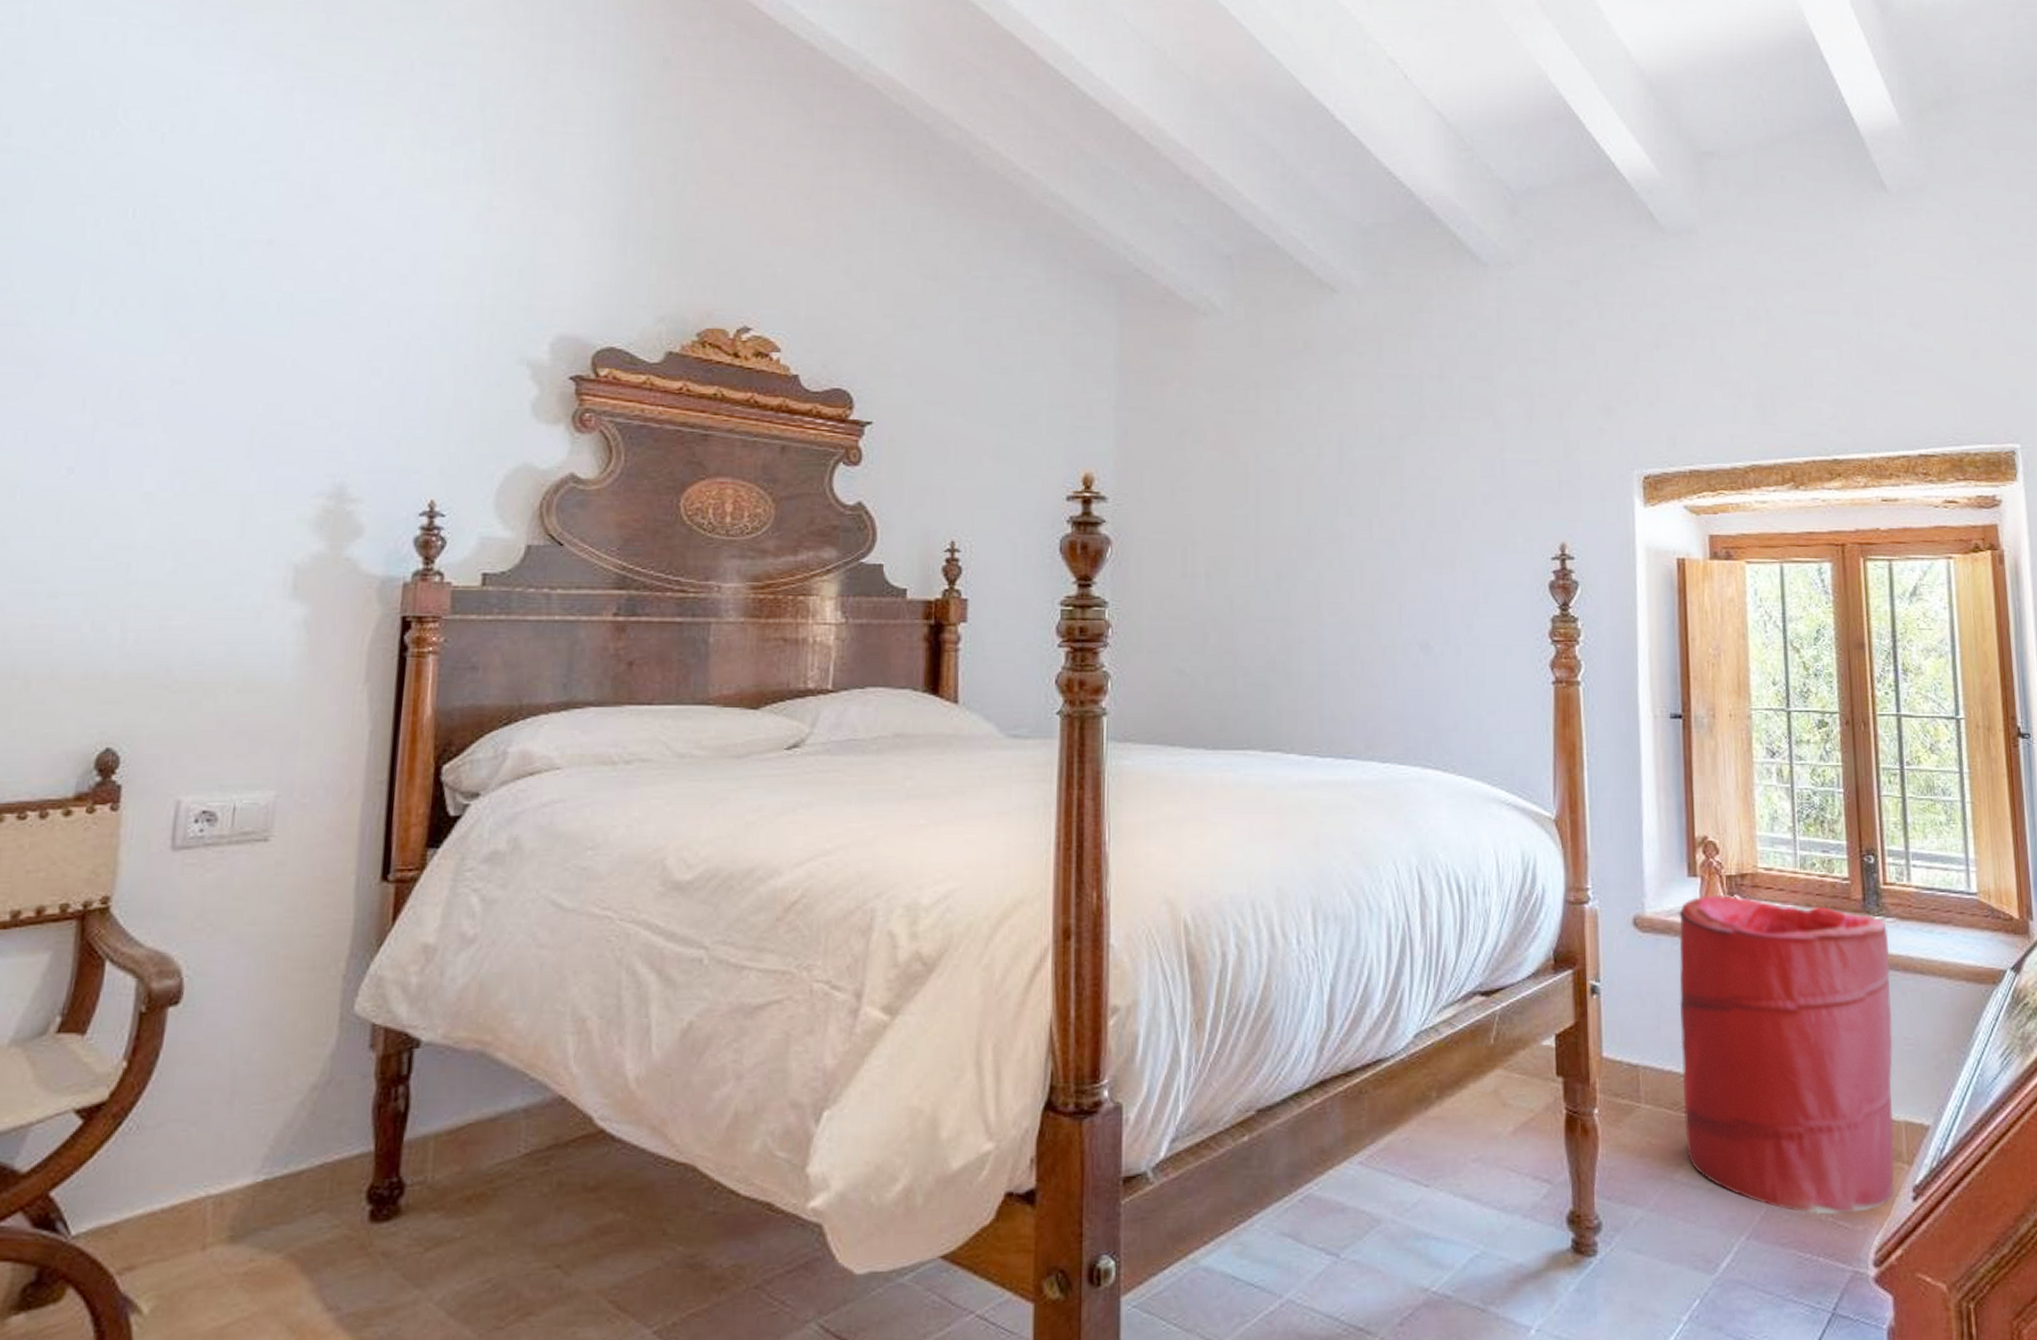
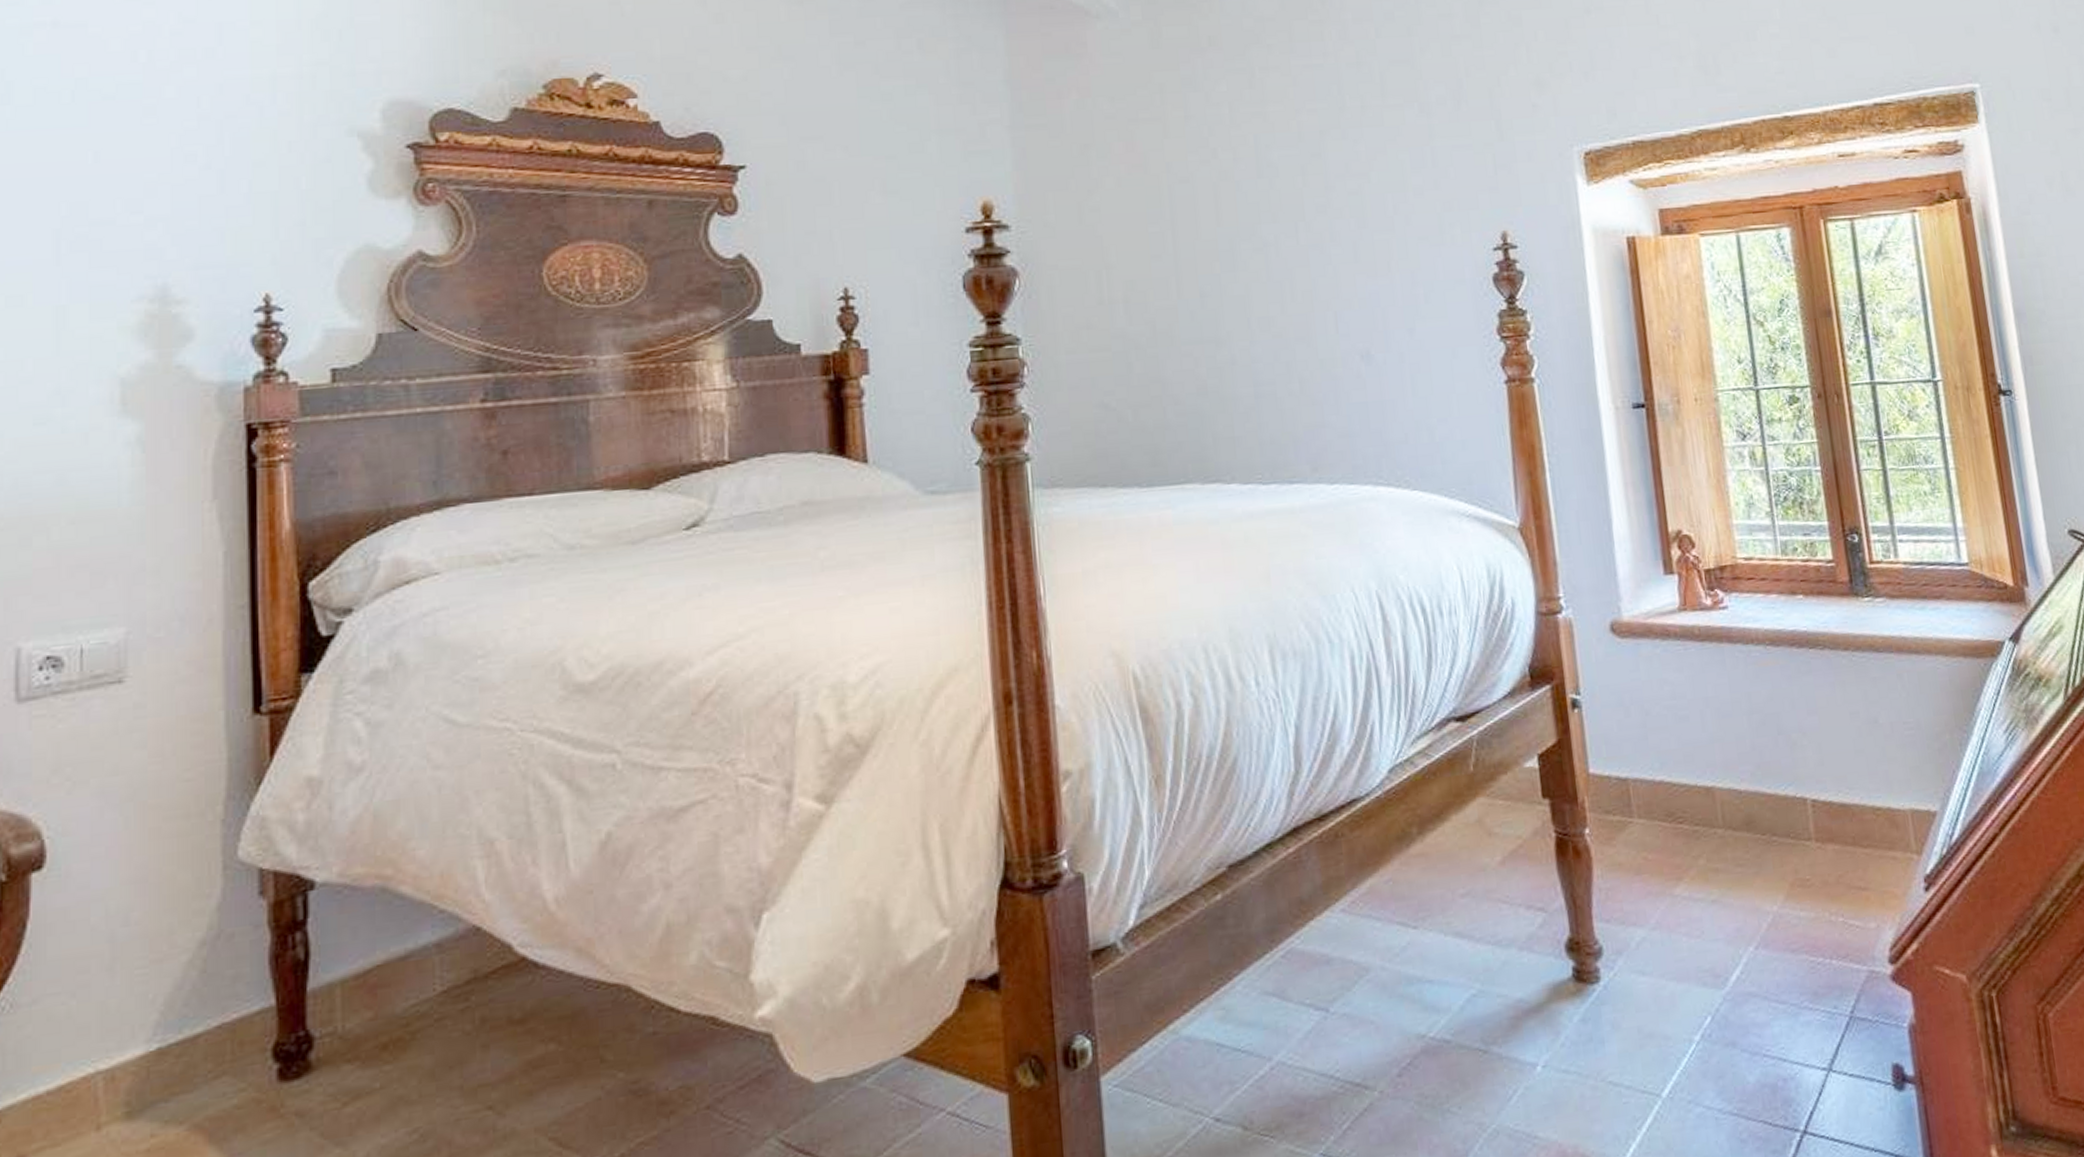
laundry hamper: present [1678,895,1895,1215] -> none [1657,590,1904,916]

